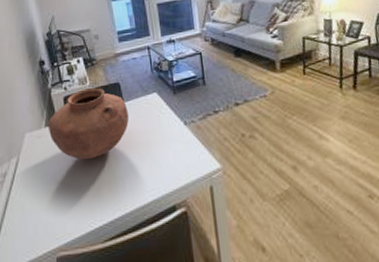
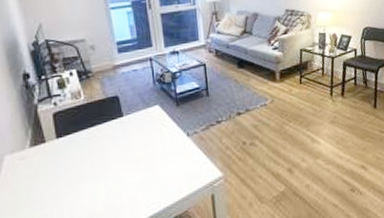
vase: present [47,87,130,160] -> none [33,101,129,180]

